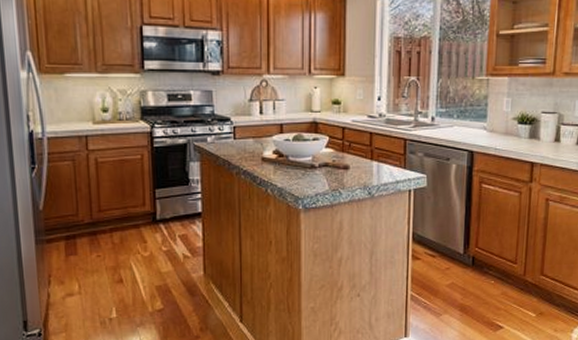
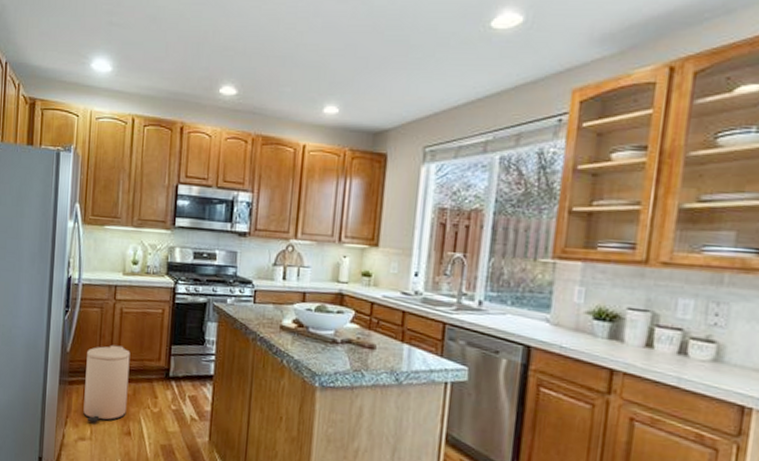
pedal bin: none [63,196,115,277] -> present [83,344,131,423]

